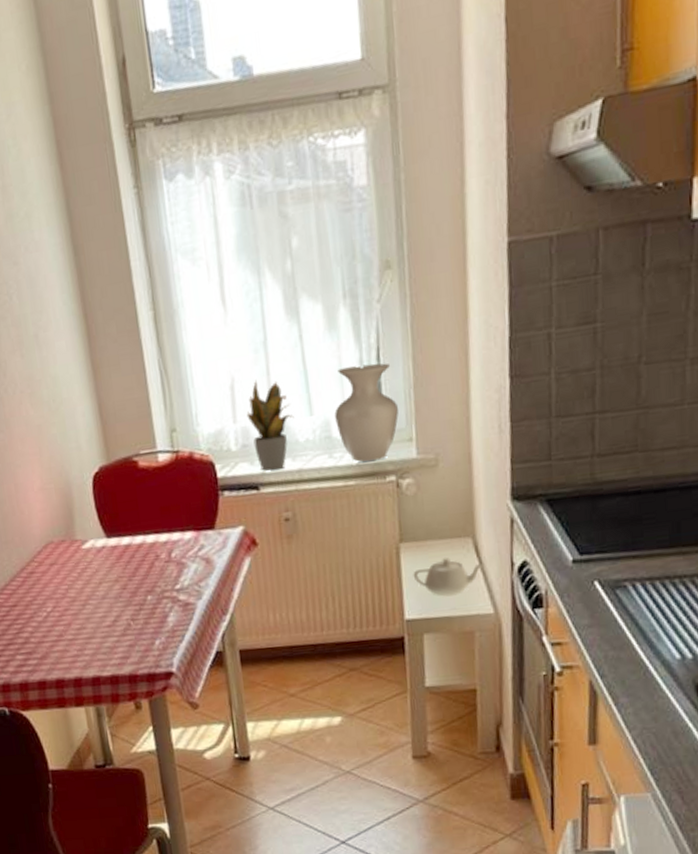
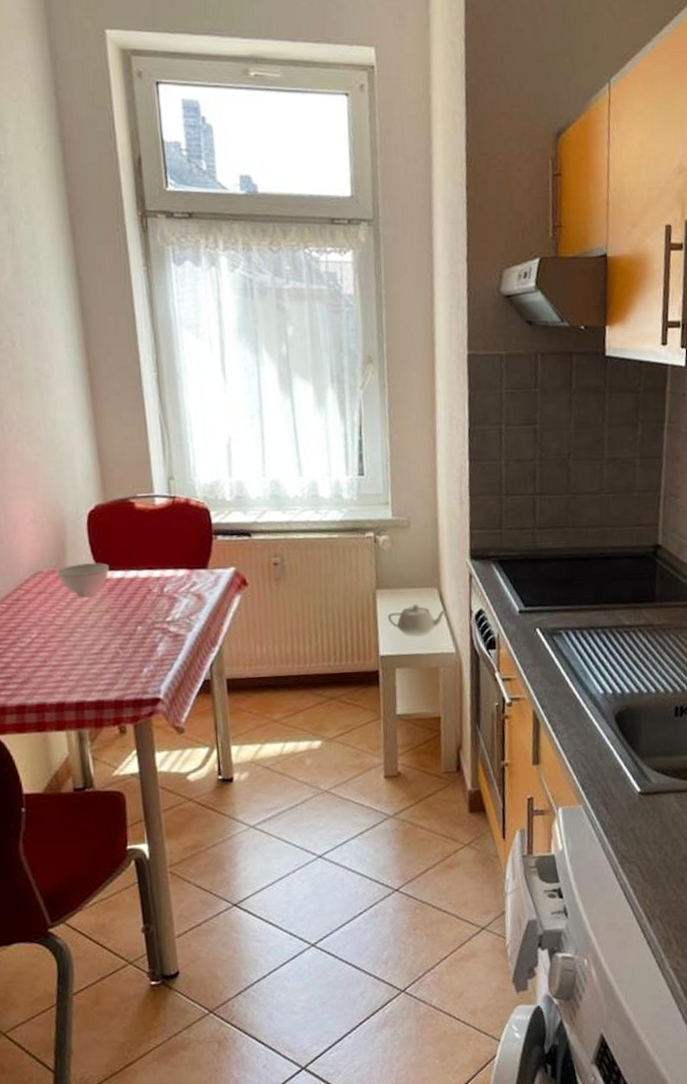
bowl: none [65,528,117,568] -> present [55,562,109,598]
potted plant: present [246,379,294,472] -> none [241,441,285,521]
vase: present [334,363,399,463] -> none [321,438,377,520]

